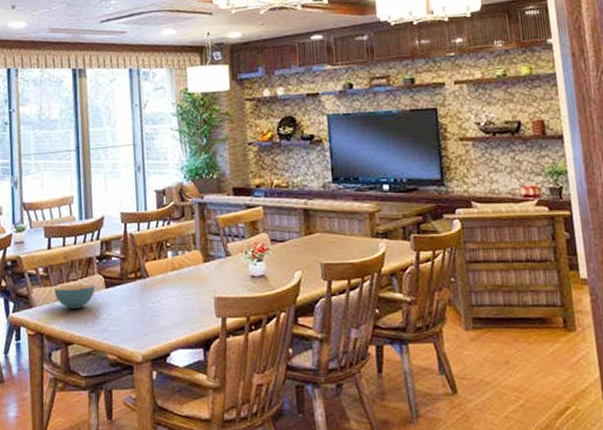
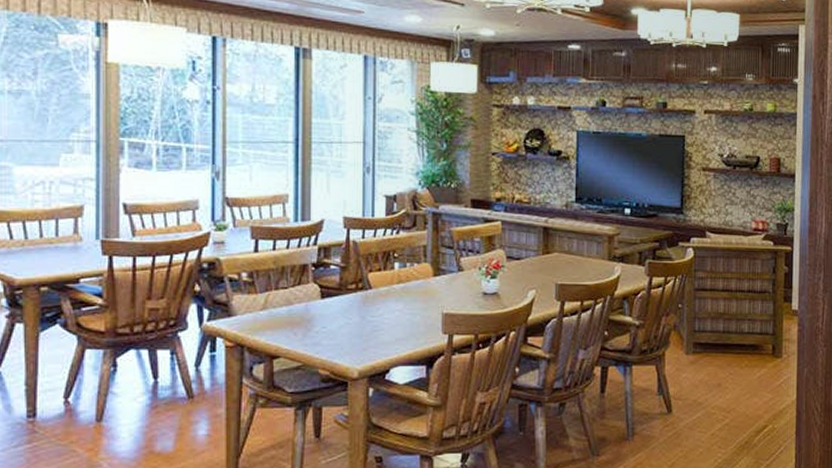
cereal bowl: present [54,284,95,309] -> none [260,292,309,319]

